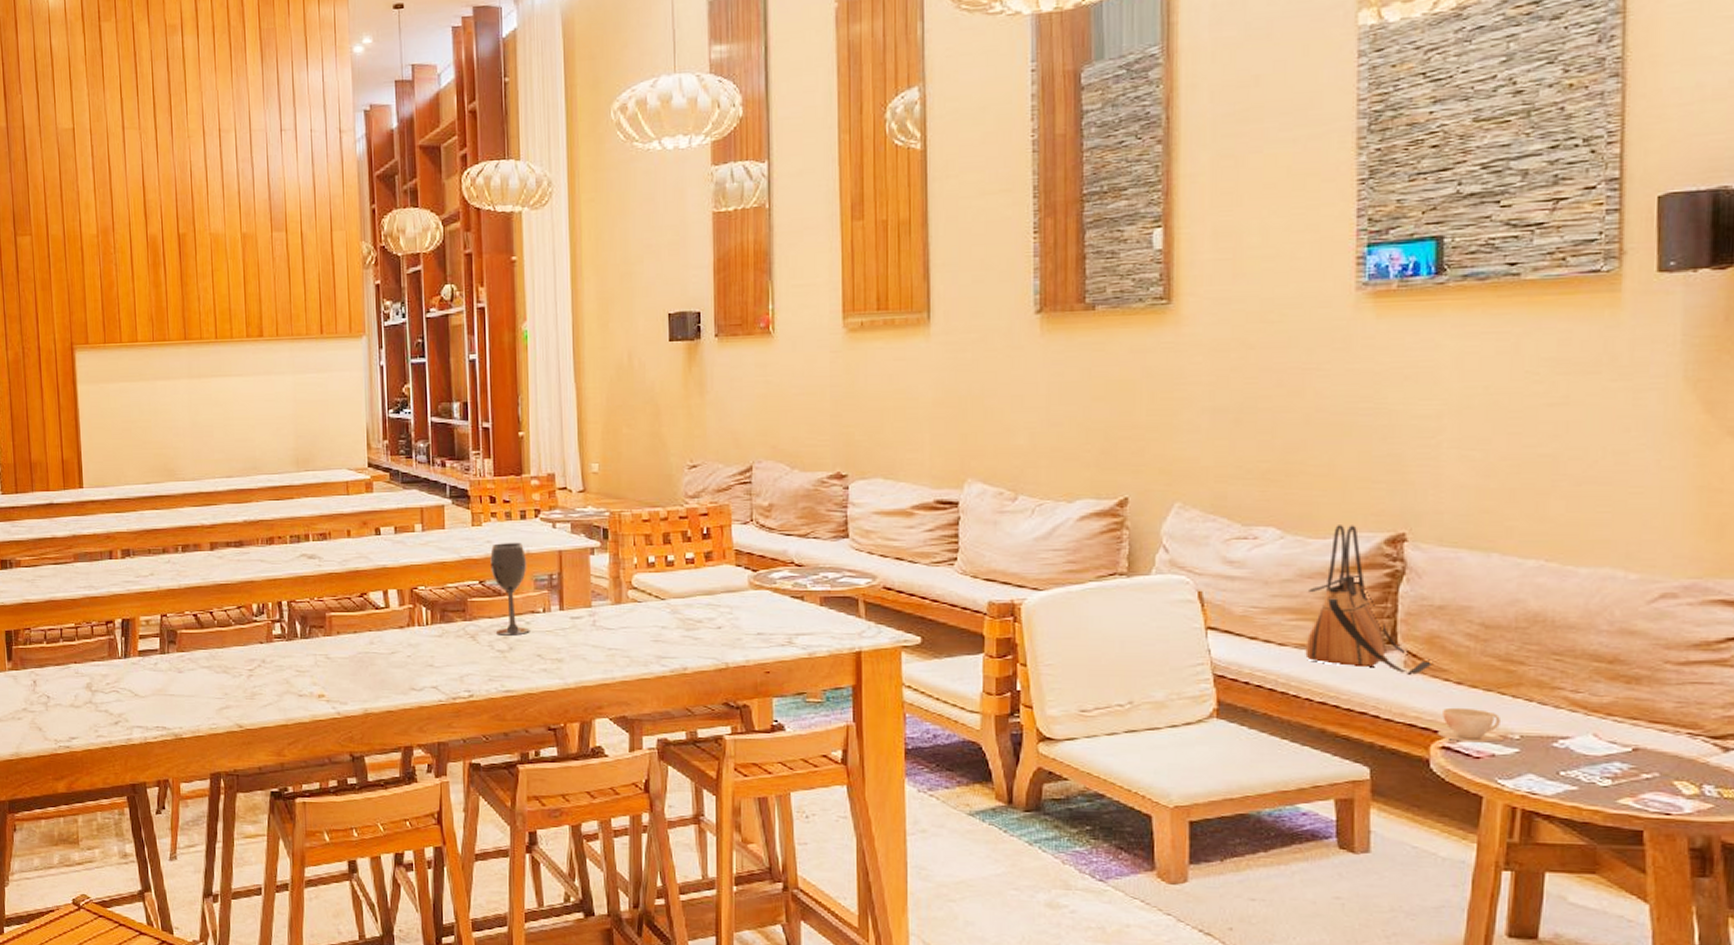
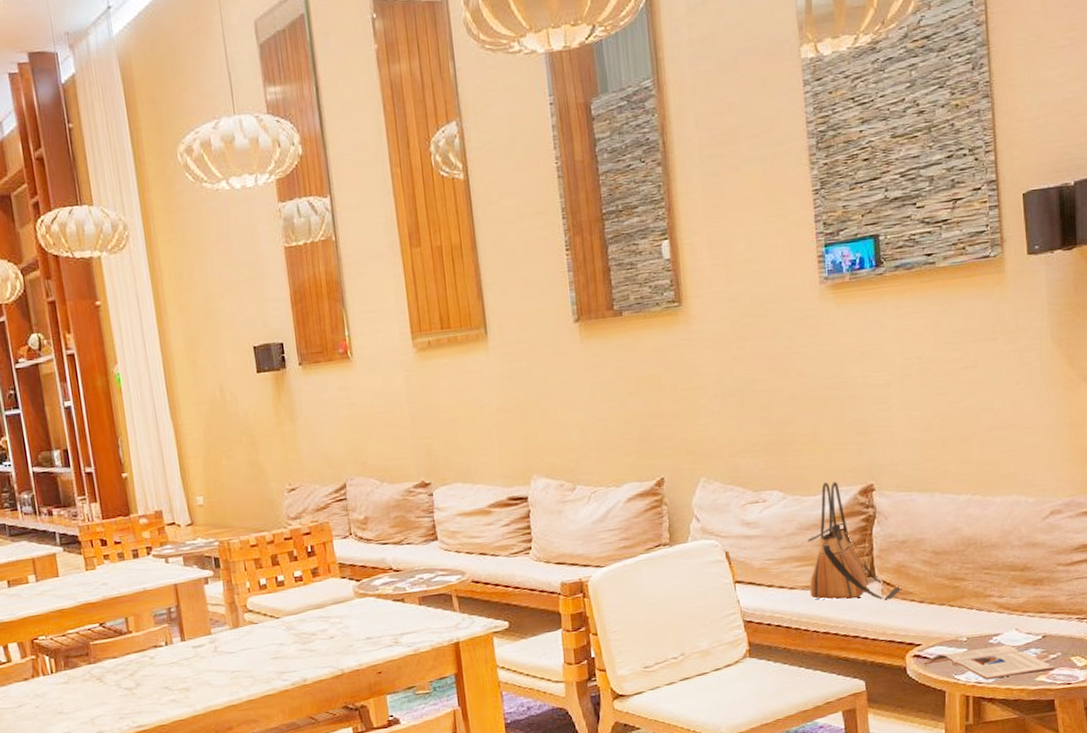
wine glass: present [490,543,530,636] -> none [107,581,155,674]
teacup: present [1437,707,1505,743] -> none [909,621,957,650]
magazine: none [1454,750,1649,793] -> present [923,644,1056,680]

